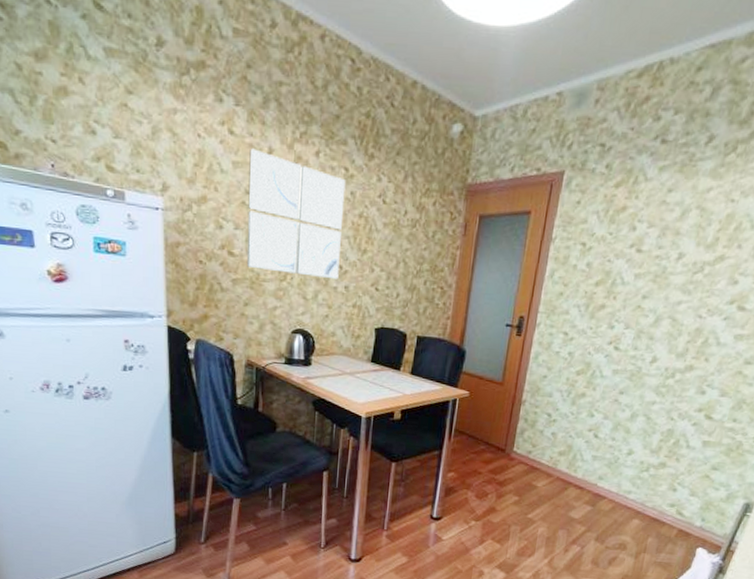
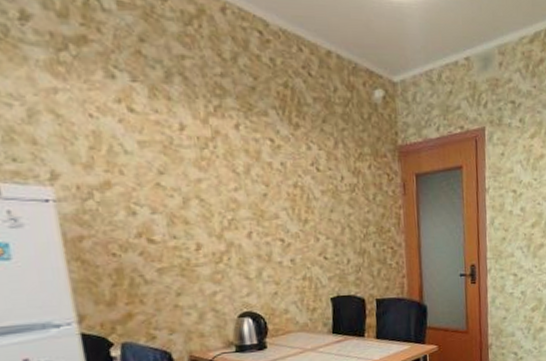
wall art: present [246,148,346,280] -> none [157,126,282,254]

